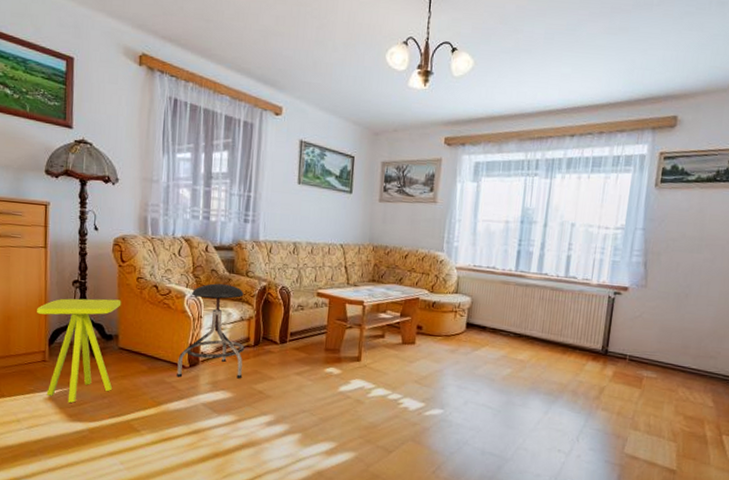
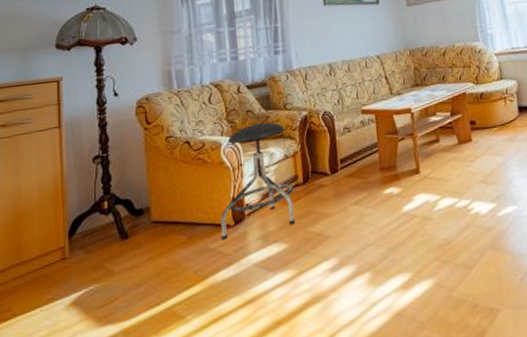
side table: present [37,298,122,403] -> none [53,166,151,303]

